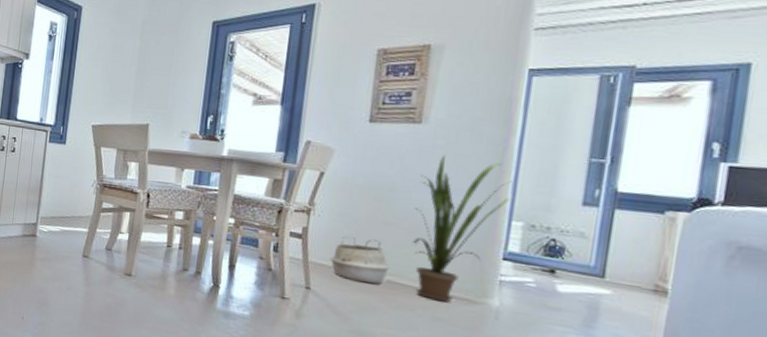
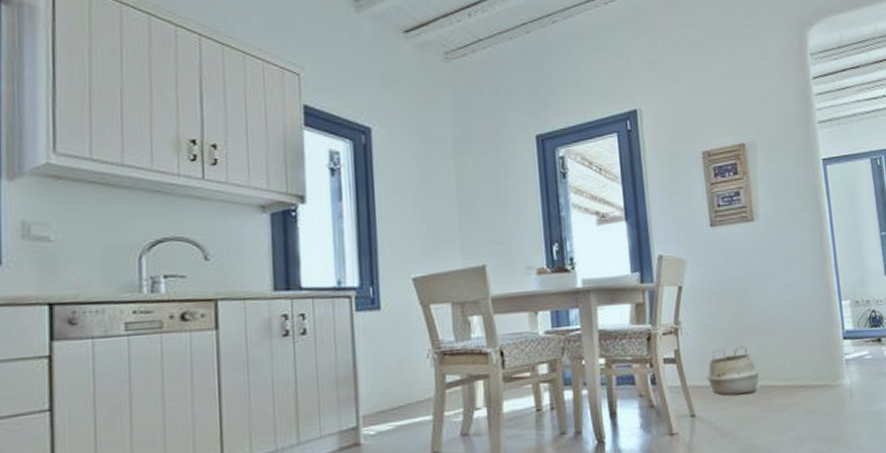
house plant: present [412,155,514,303] -> none [765,249,838,395]

